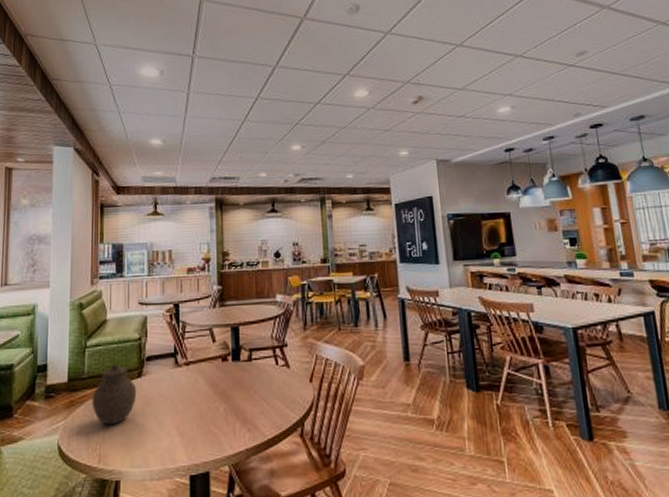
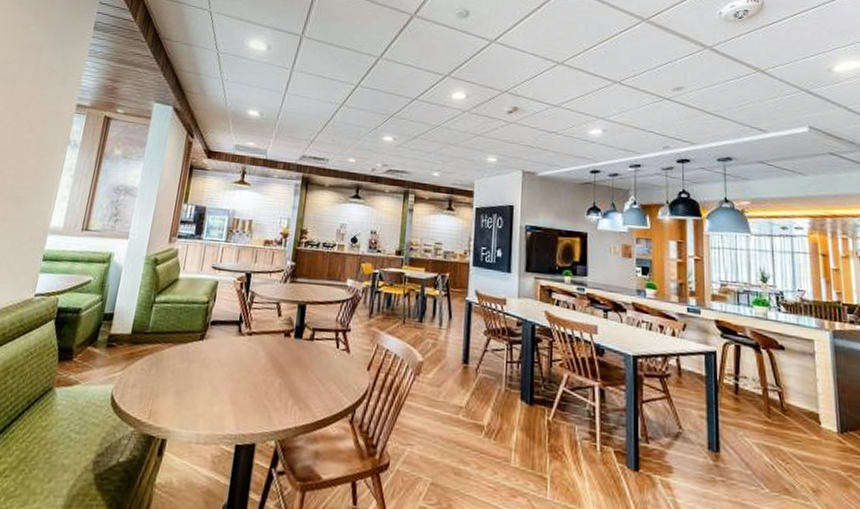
jar: present [91,364,137,425] -> none [150,323,198,383]

